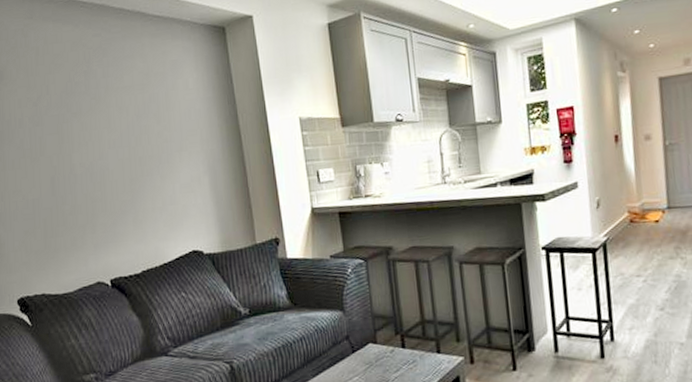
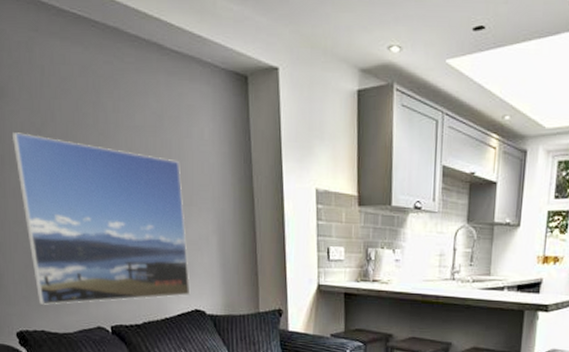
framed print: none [10,108,187,268] -> present [11,132,191,305]

